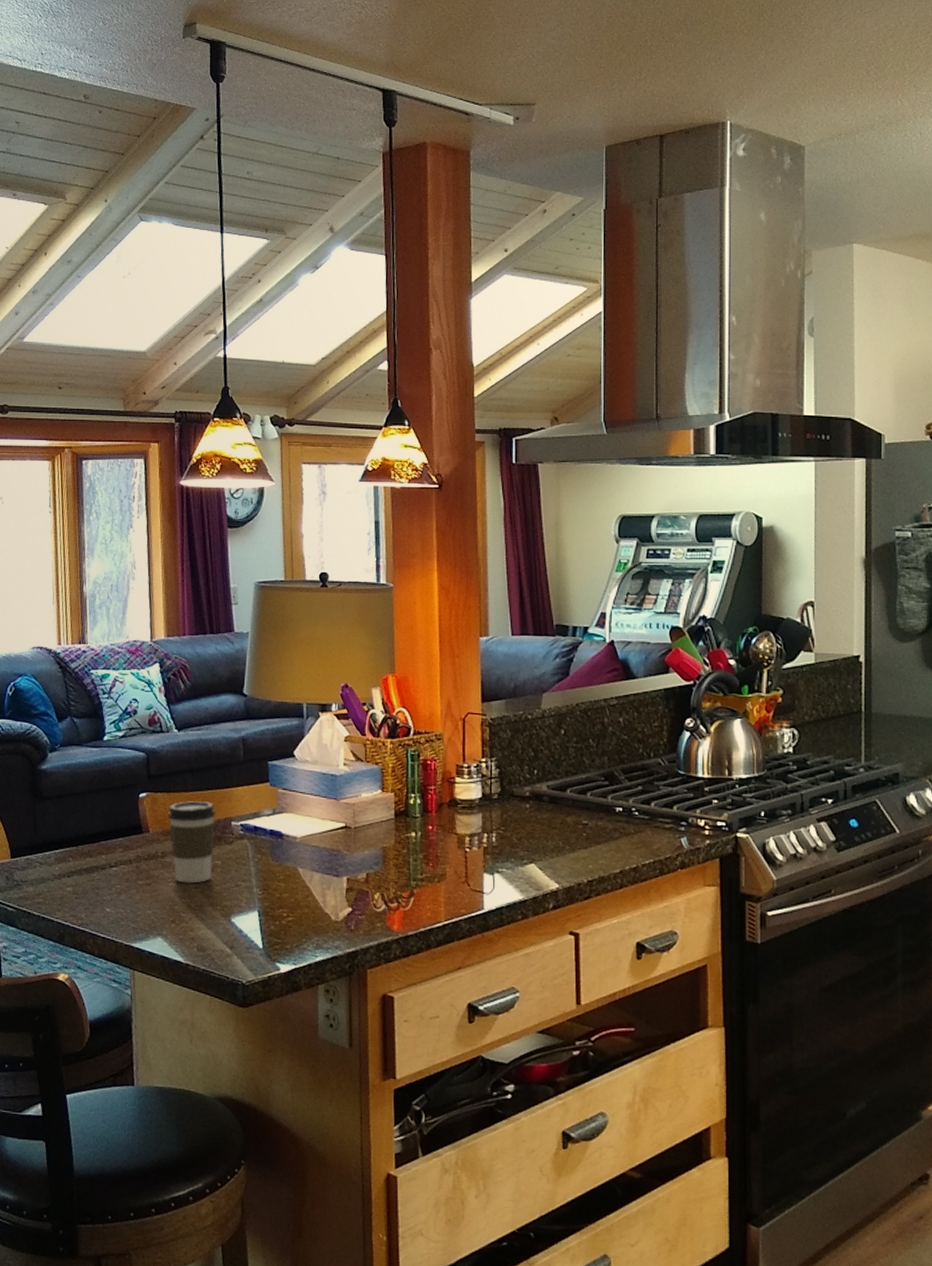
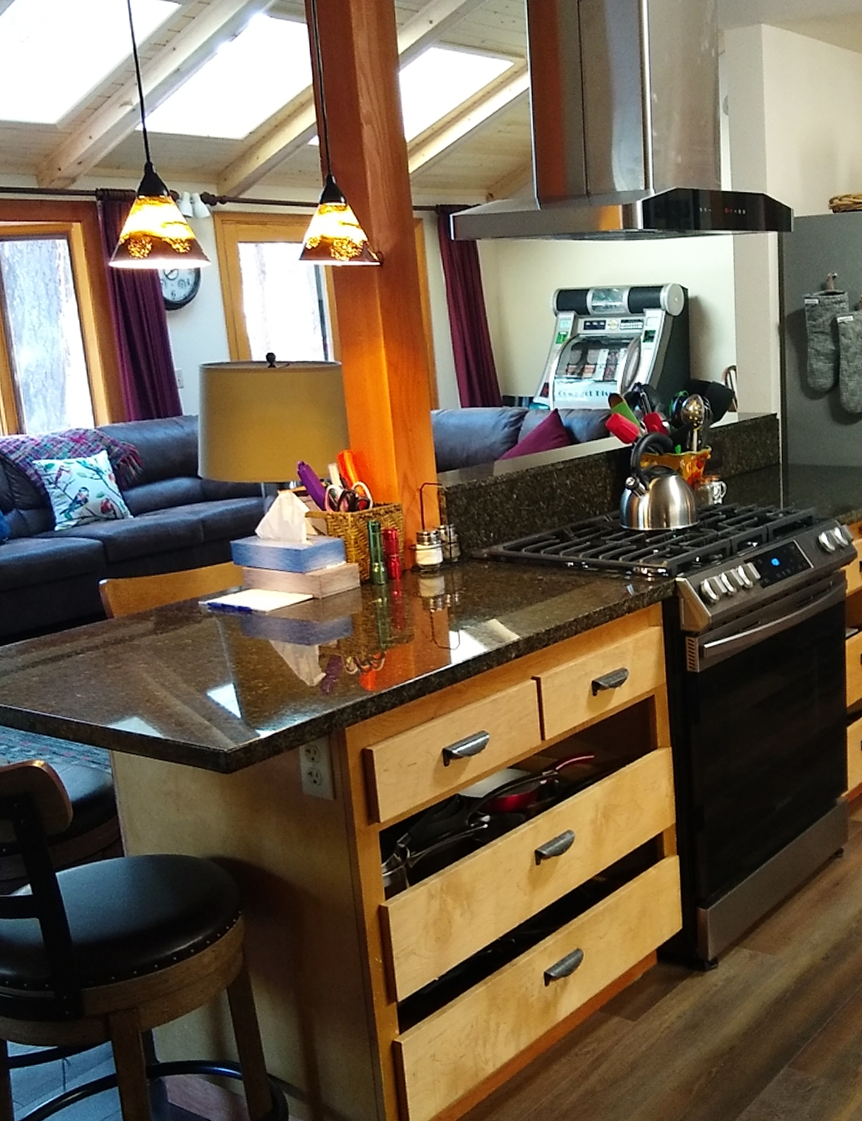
coffee cup: present [167,800,216,884] -> none [131,583,183,664]

